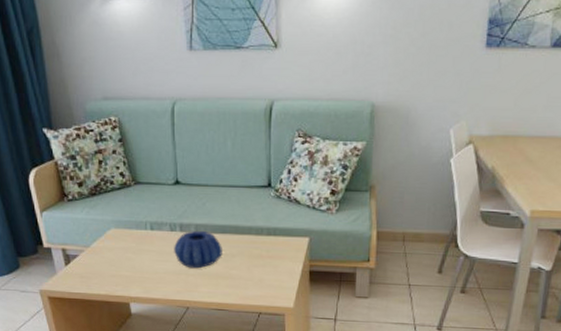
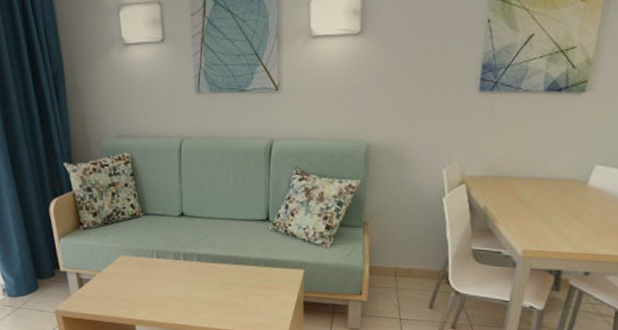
decorative bowl: present [174,230,222,269] -> none [177,260,222,296]

